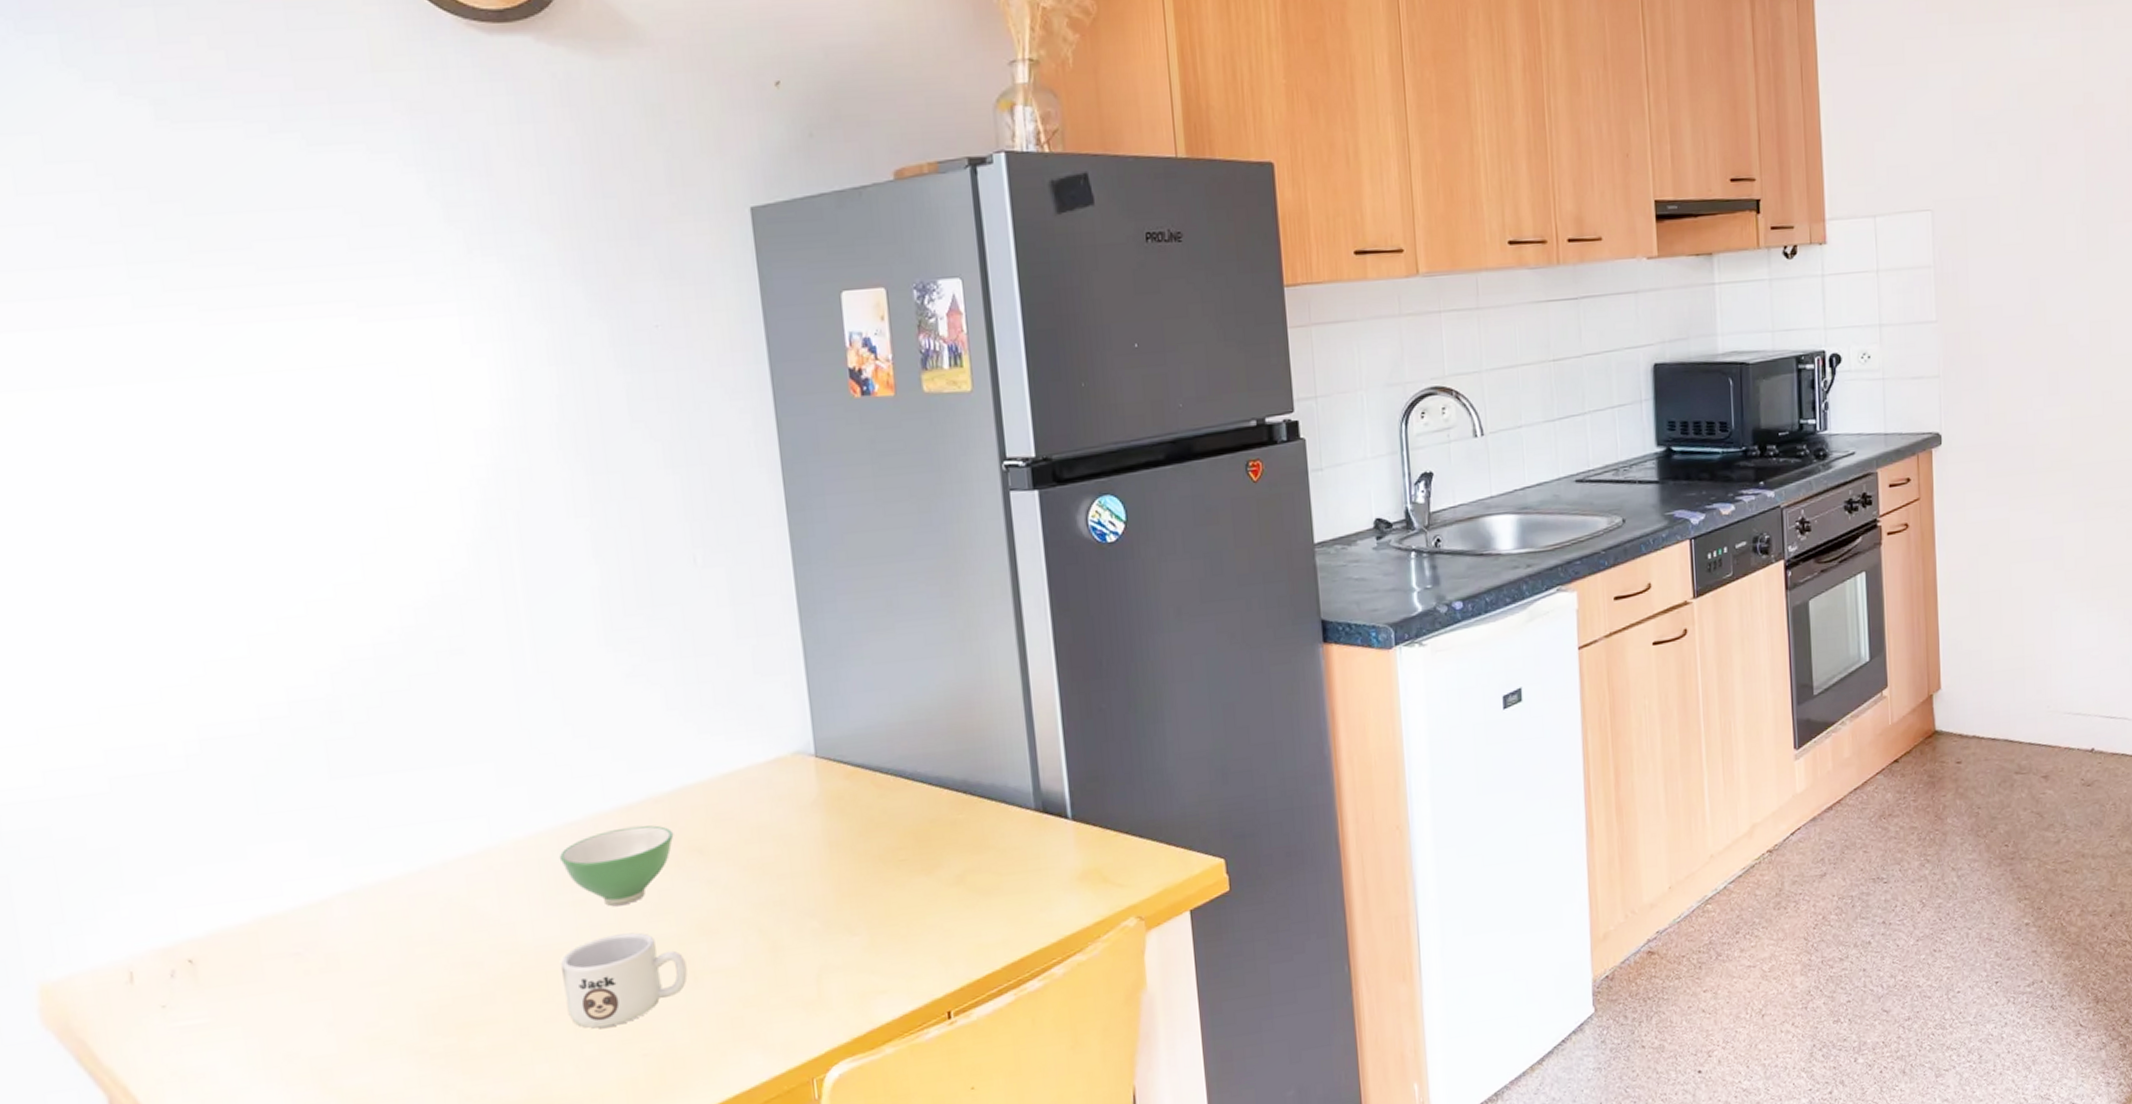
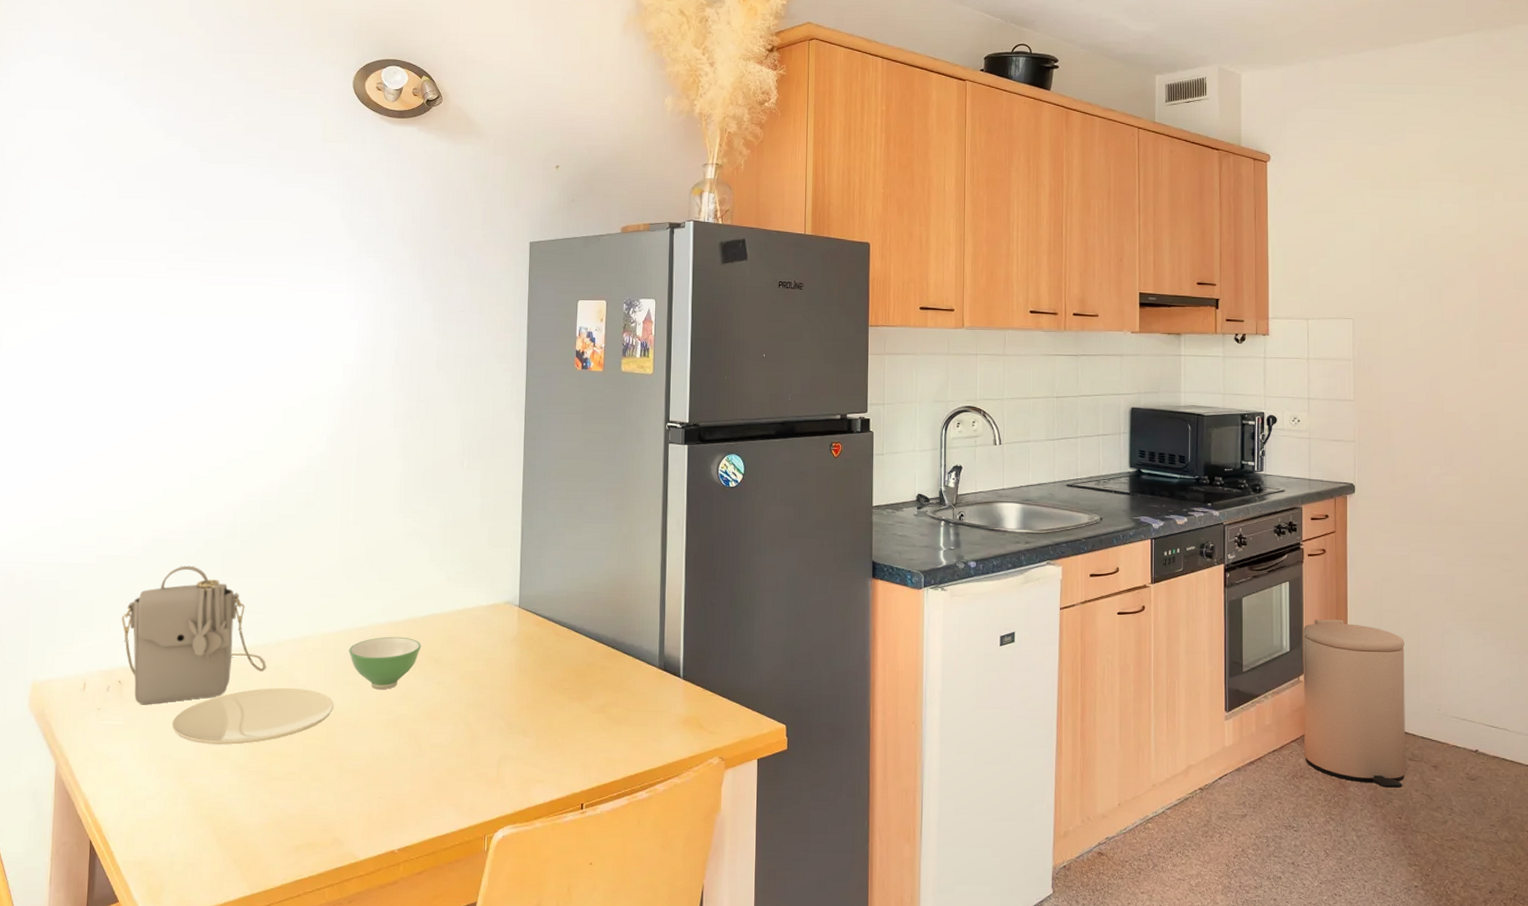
handbag: none [172,771,431,989] -> present [121,565,266,705]
plate: none [291,923,552,1029] -> present [171,688,334,745]
mug: present [559,932,688,1029] -> none [336,709,416,773]
pedal bin: none [1884,611,2012,813] -> present [1303,619,1406,789]

